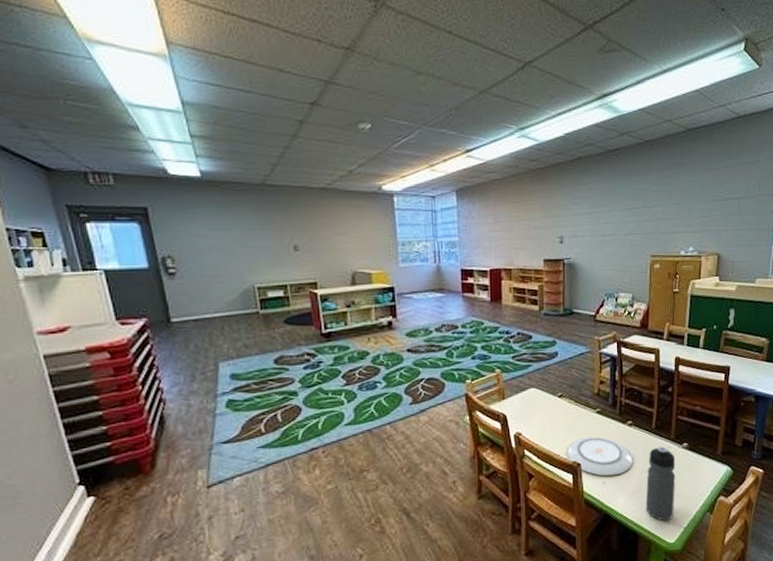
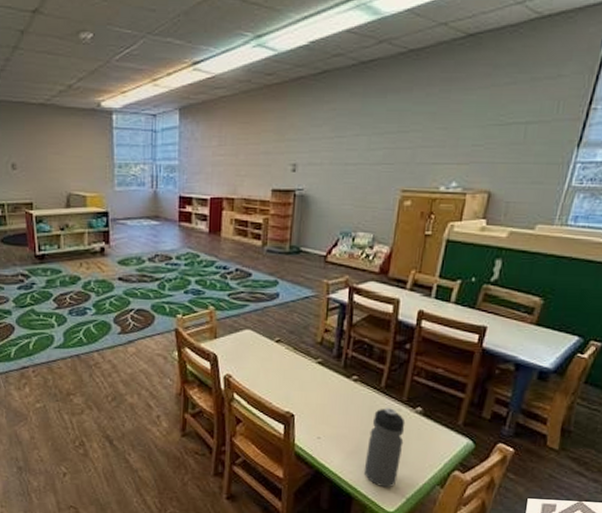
plate: present [567,436,633,476] -> none [280,387,355,432]

